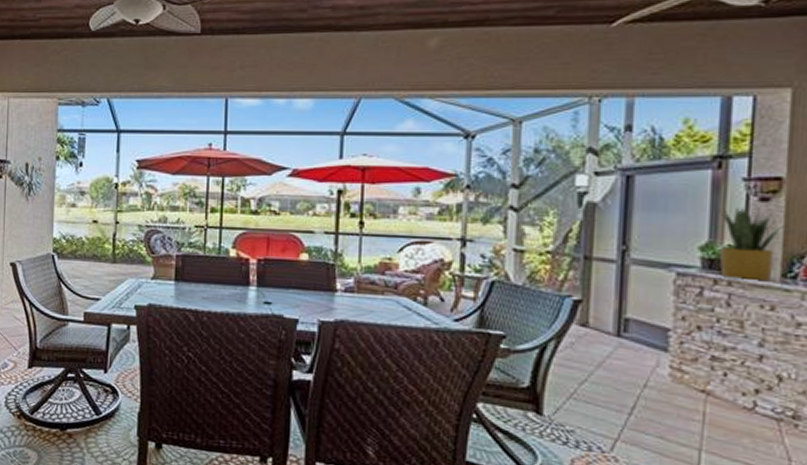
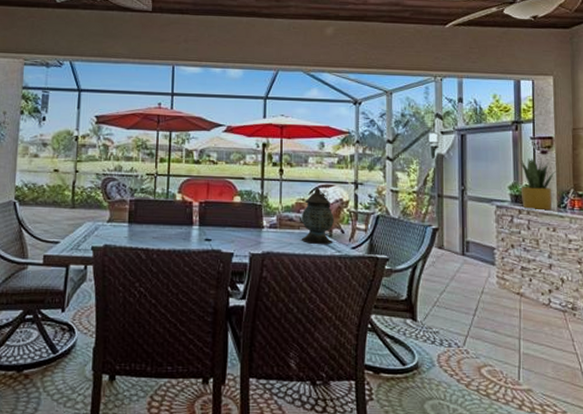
lantern: none [386,244,431,316] -> present [301,187,334,245]

